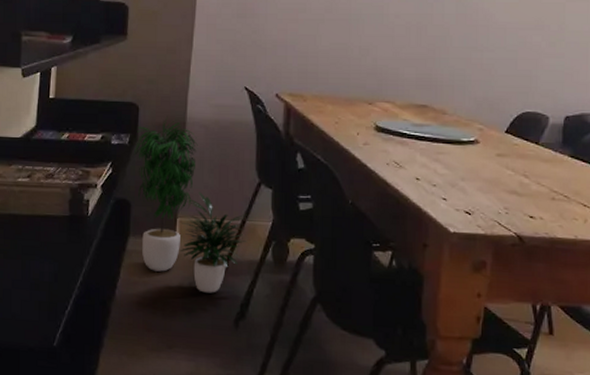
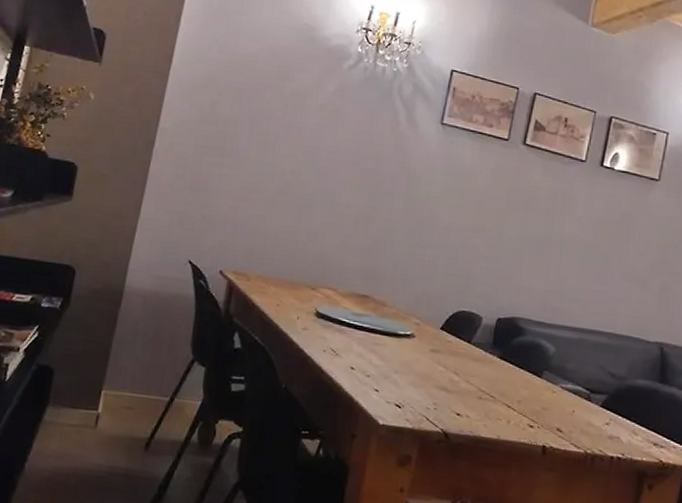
potted plant: present [134,116,247,293] -> none [59,282,177,473]

